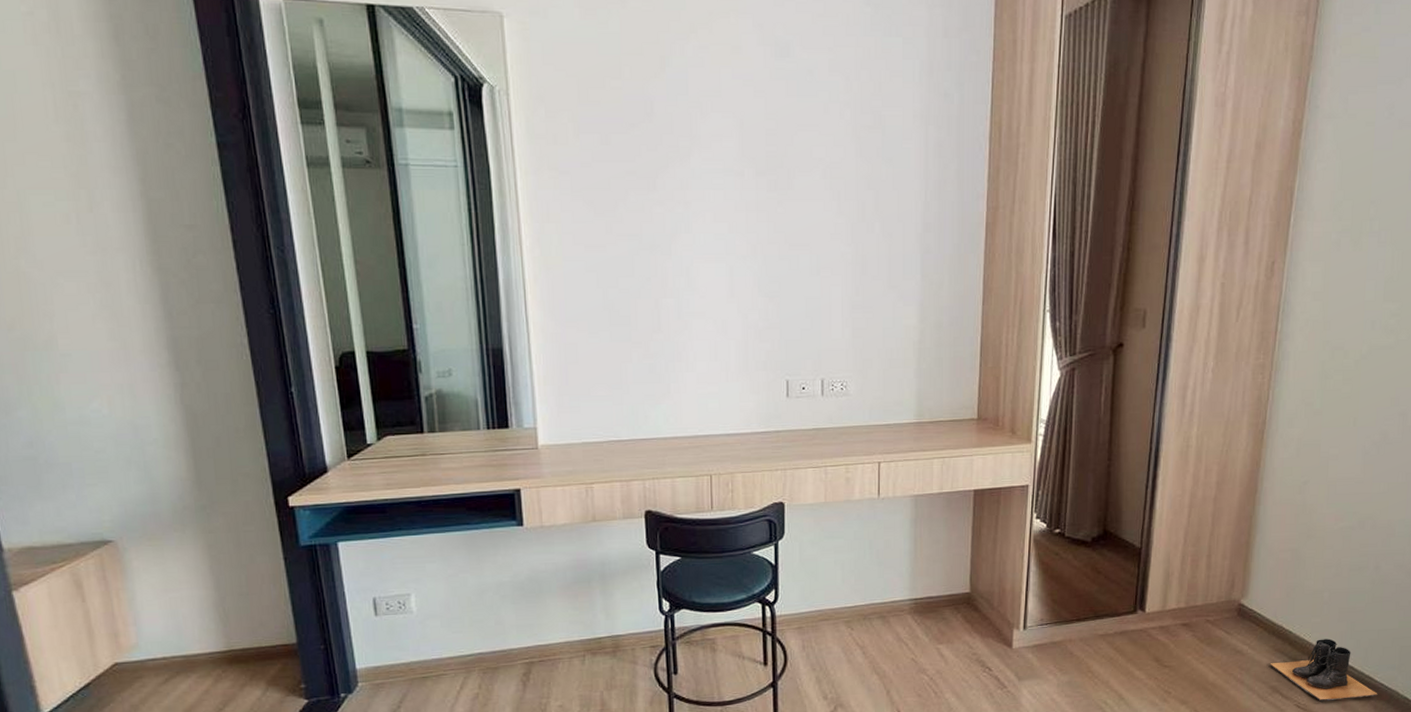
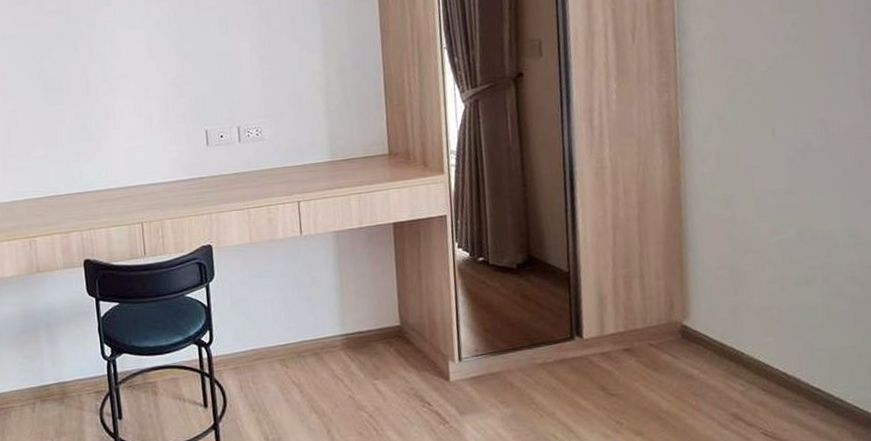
boots: present [1270,639,1378,702] -> none [726,359,853,429]

